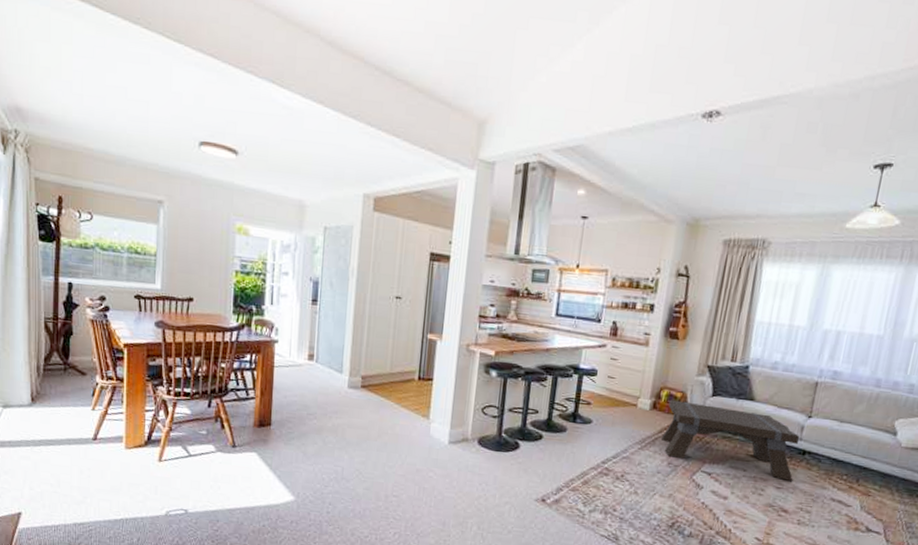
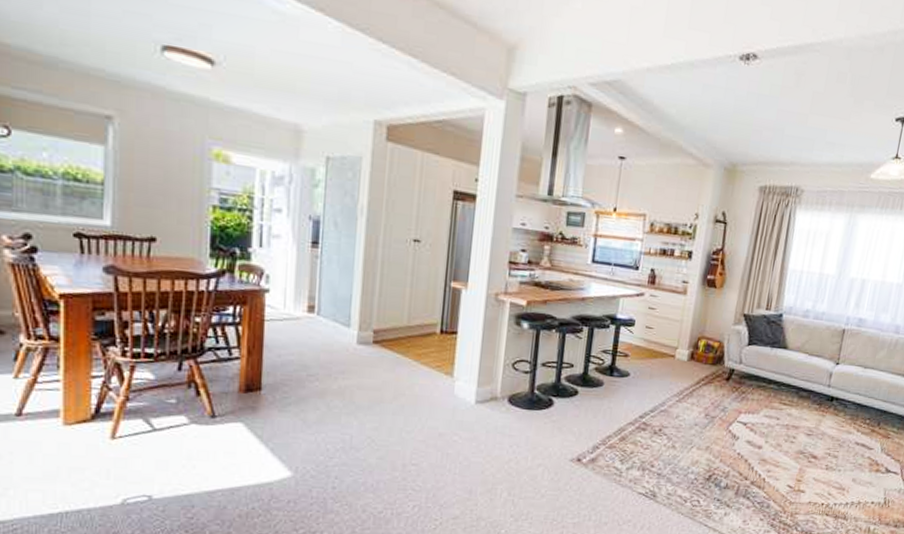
coffee table: present [661,399,800,481] -> none [699,349,828,427]

